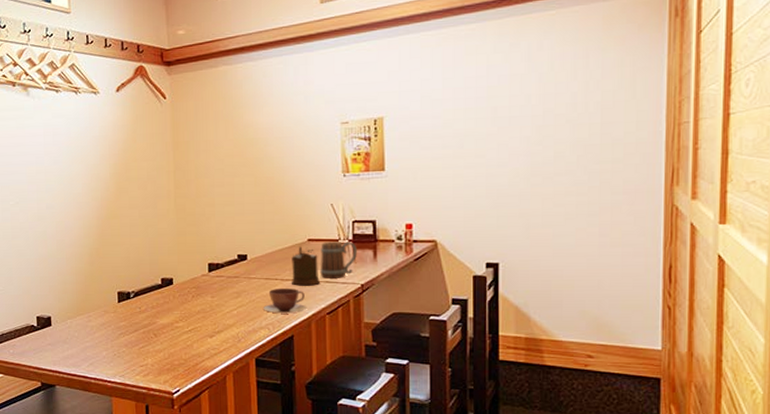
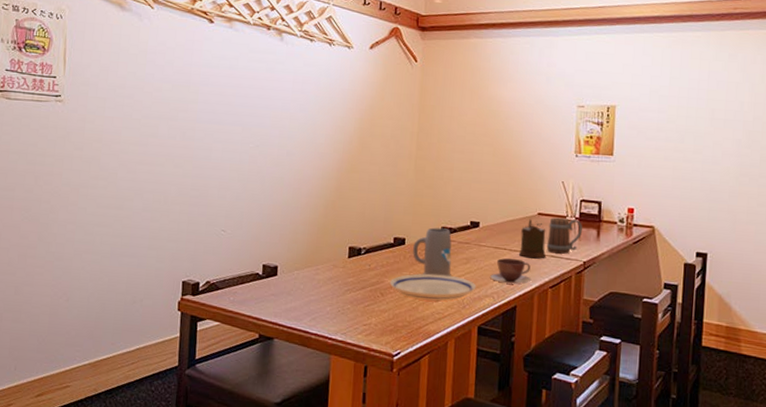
plate: none [161,310,250,337] -> present [389,273,477,302]
beer mug: none [182,264,223,313] -> present [413,227,452,276]

